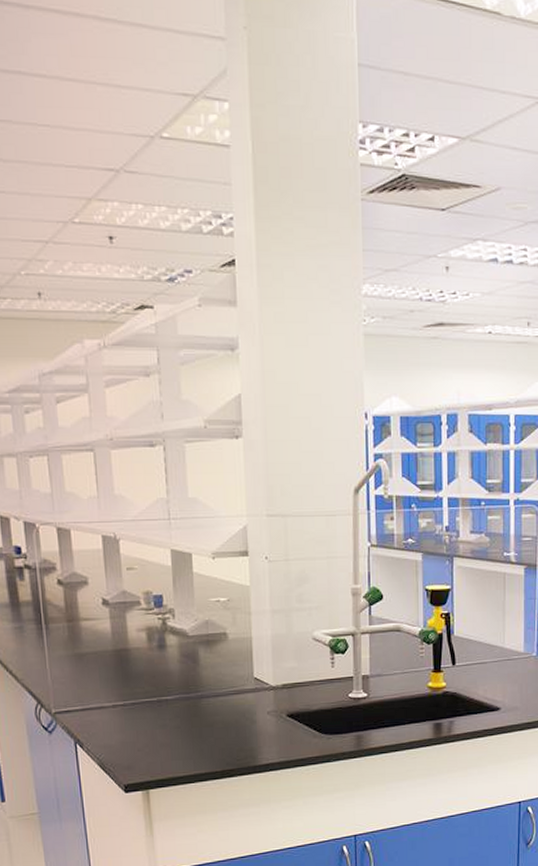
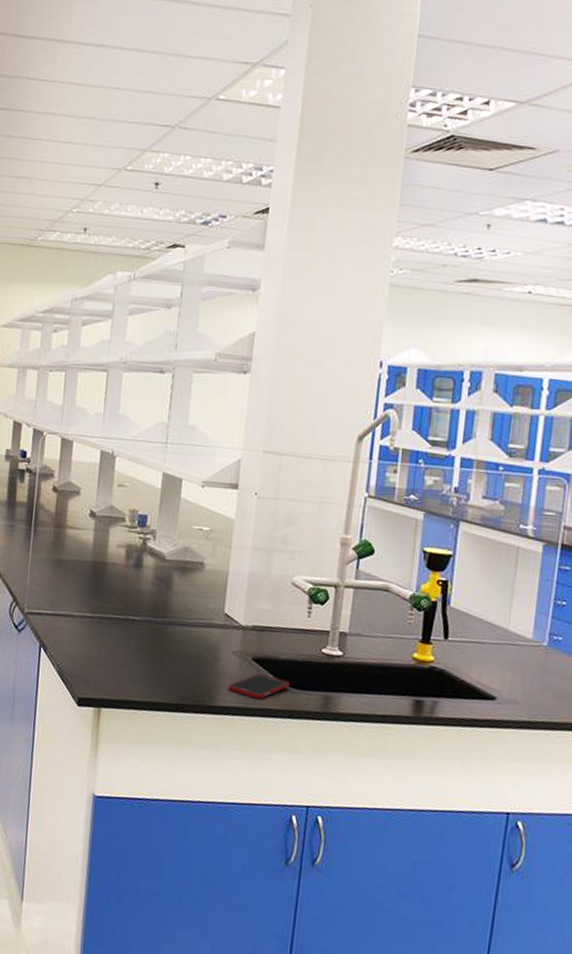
cell phone: none [268,727,324,751] -> present [228,673,290,700]

